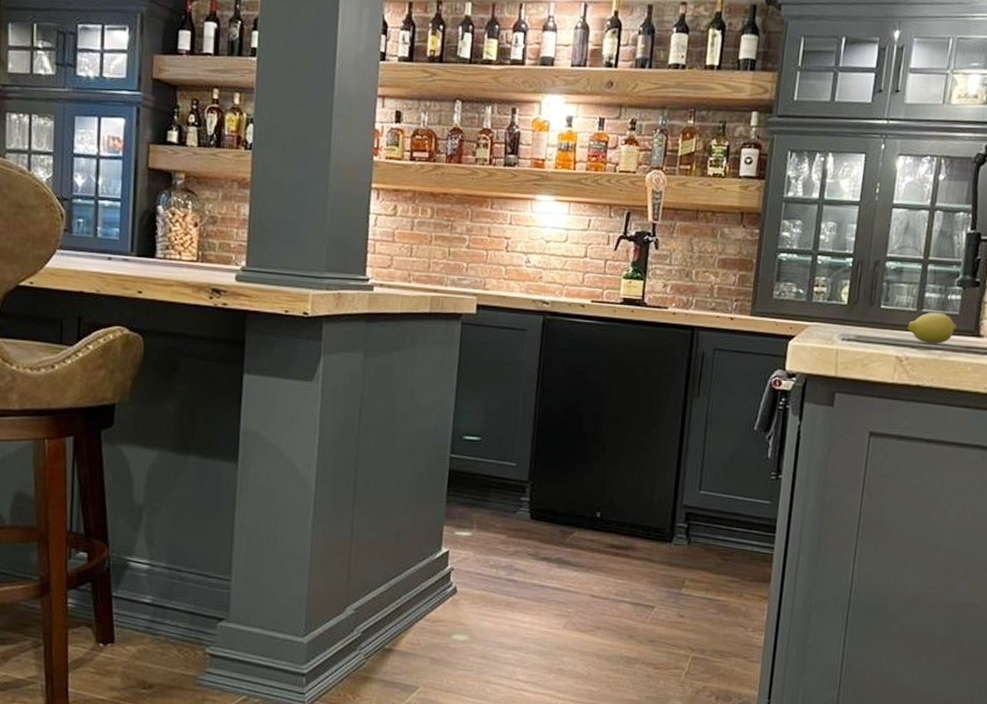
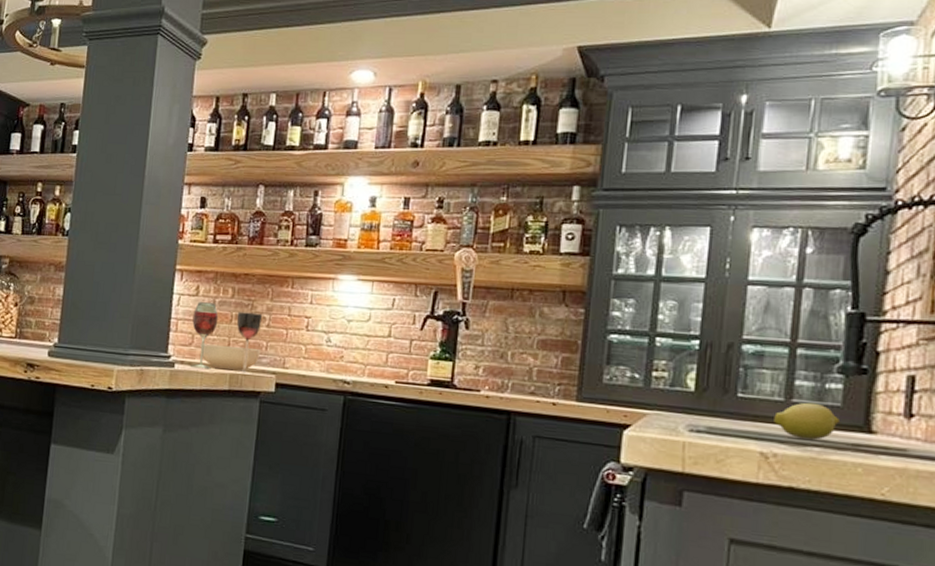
wineglass: none [389,222,418,292] -> present [189,302,219,370]
bowl: none [400,265,462,294] -> present [200,343,261,372]
wineglass: none [435,232,463,297] -> present [234,311,263,375]

